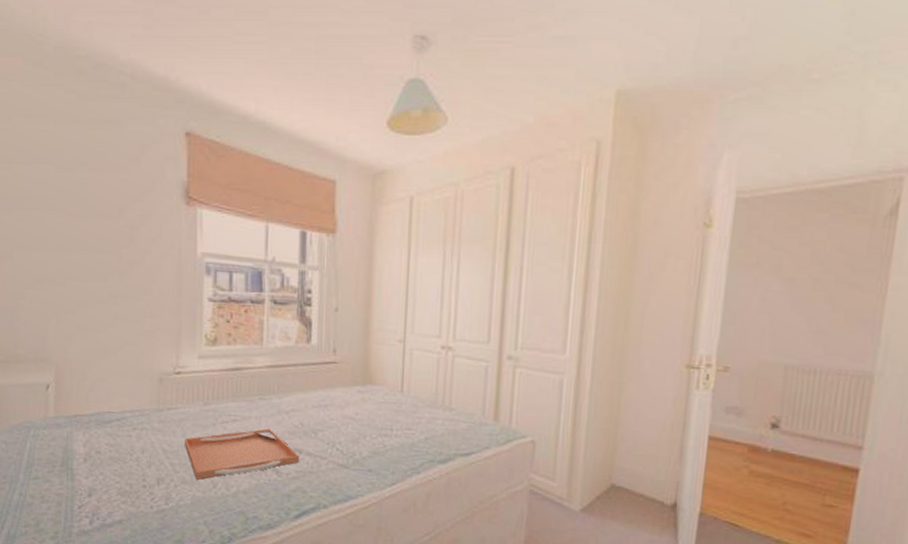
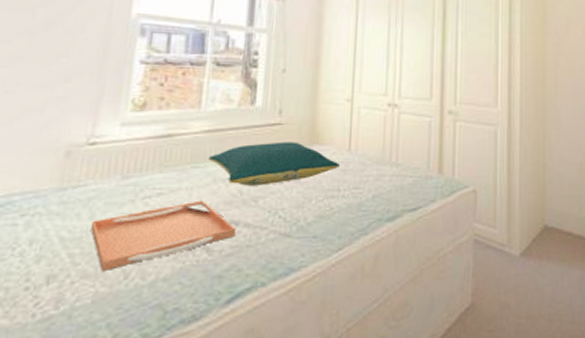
pillow: none [272,379,392,420] -> present [208,141,340,186]

